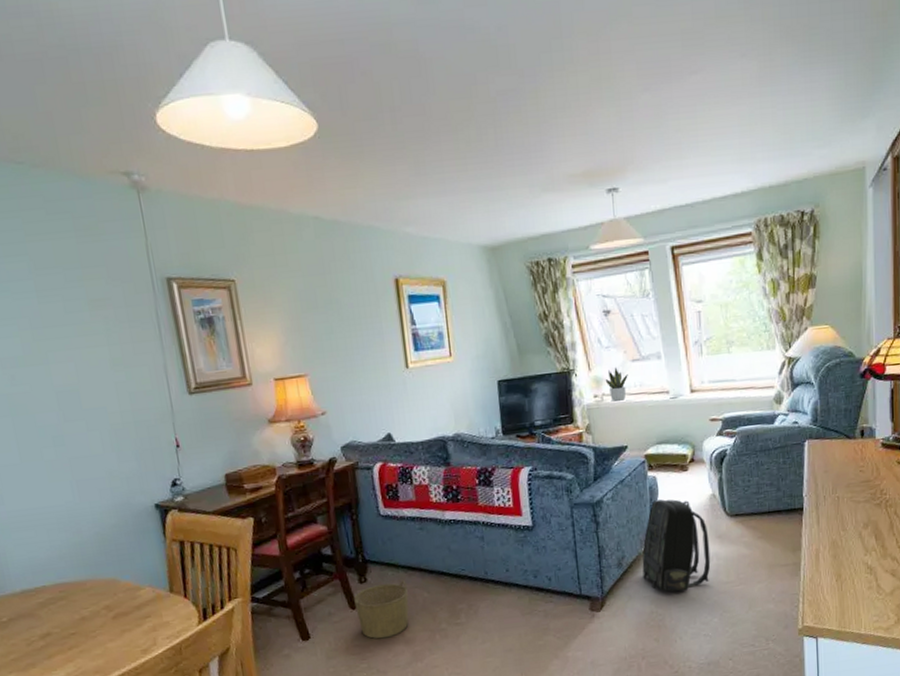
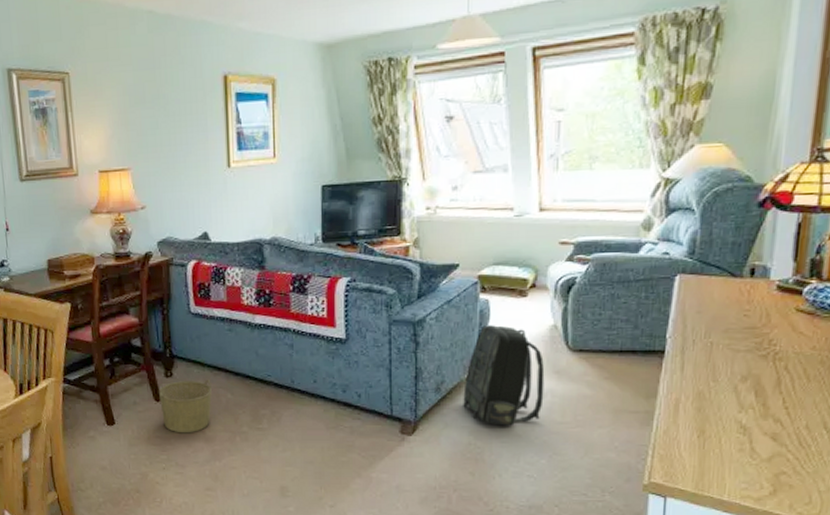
potted plant: present [605,367,628,402] -> none [440,178,467,216]

